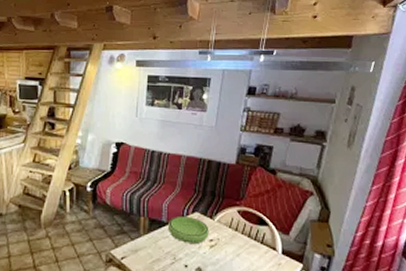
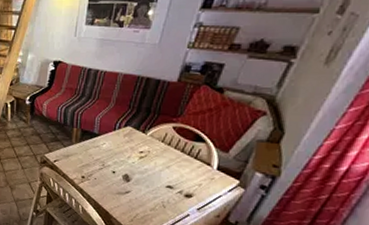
bowl: present [169,215,209,245] -> none [99,128,141,155]

